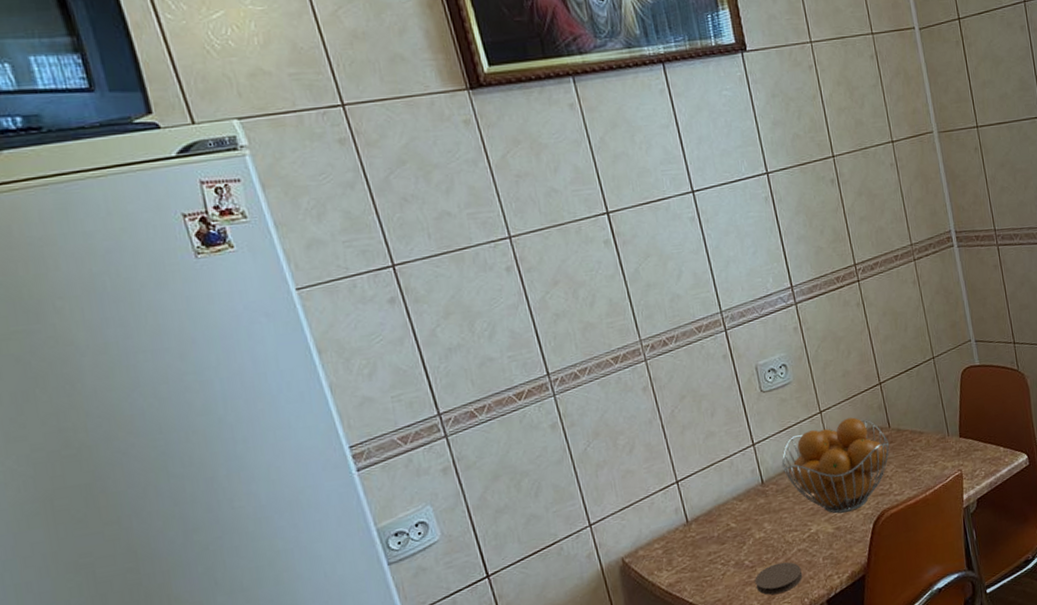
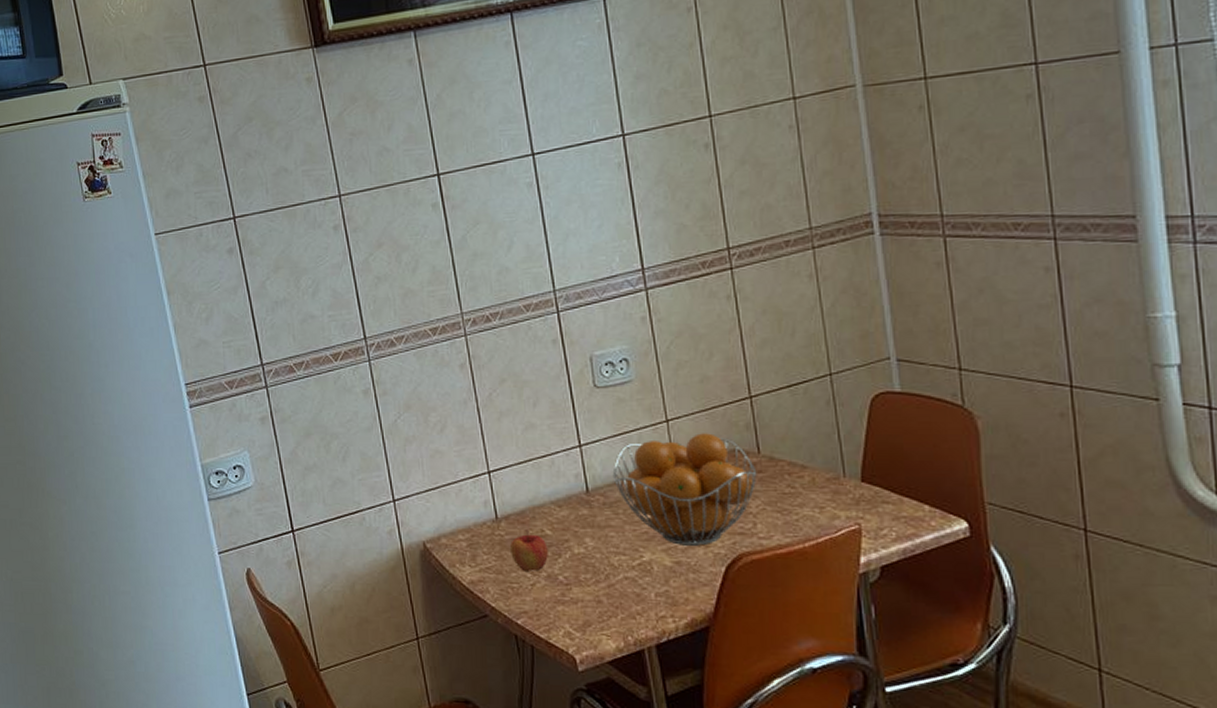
apple: none [701,527,735,565] -> present [509,530,548,573]
coaster: present [755,561,803,595] -> none [569,587,628,623]

